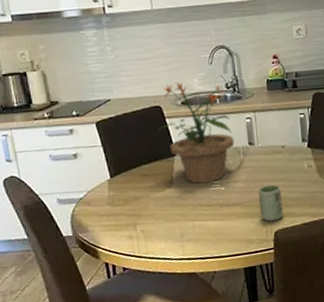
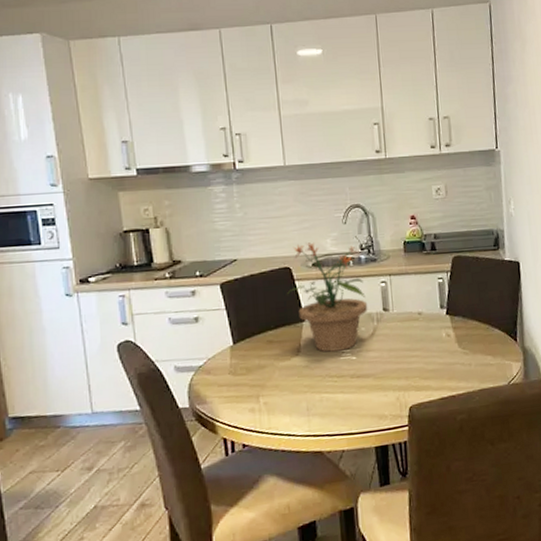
cup: present [257,184,284,222] -> none [391,354,419,396]

